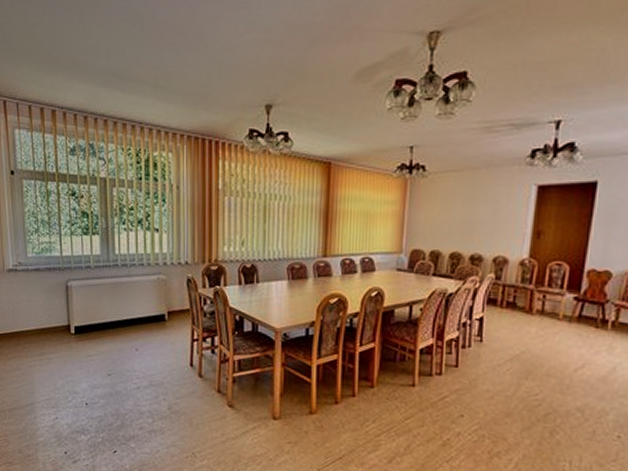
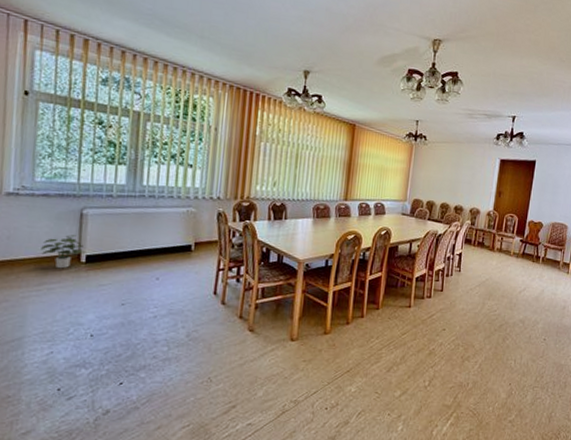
potted plant: none [39,307,73,340] -> present [41,235,85,269]

